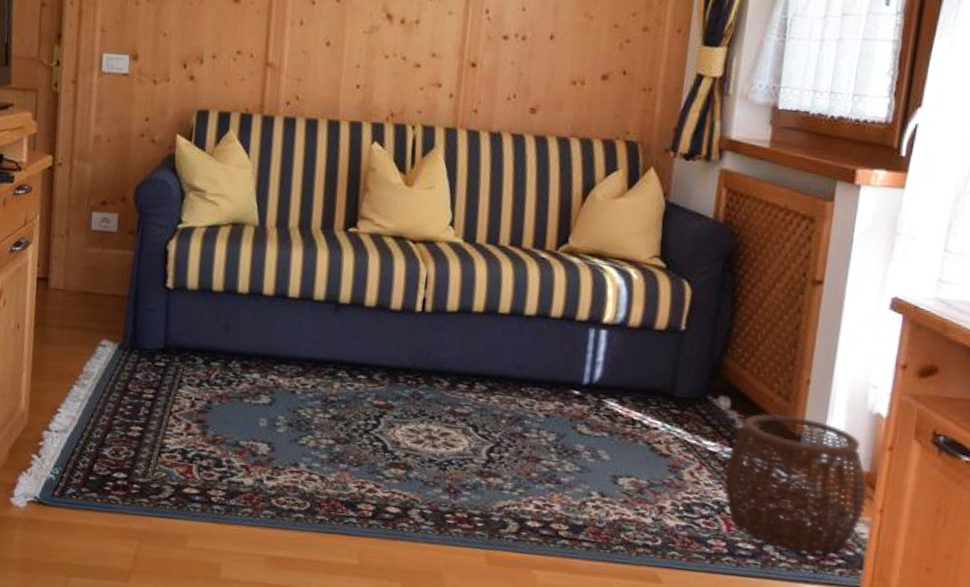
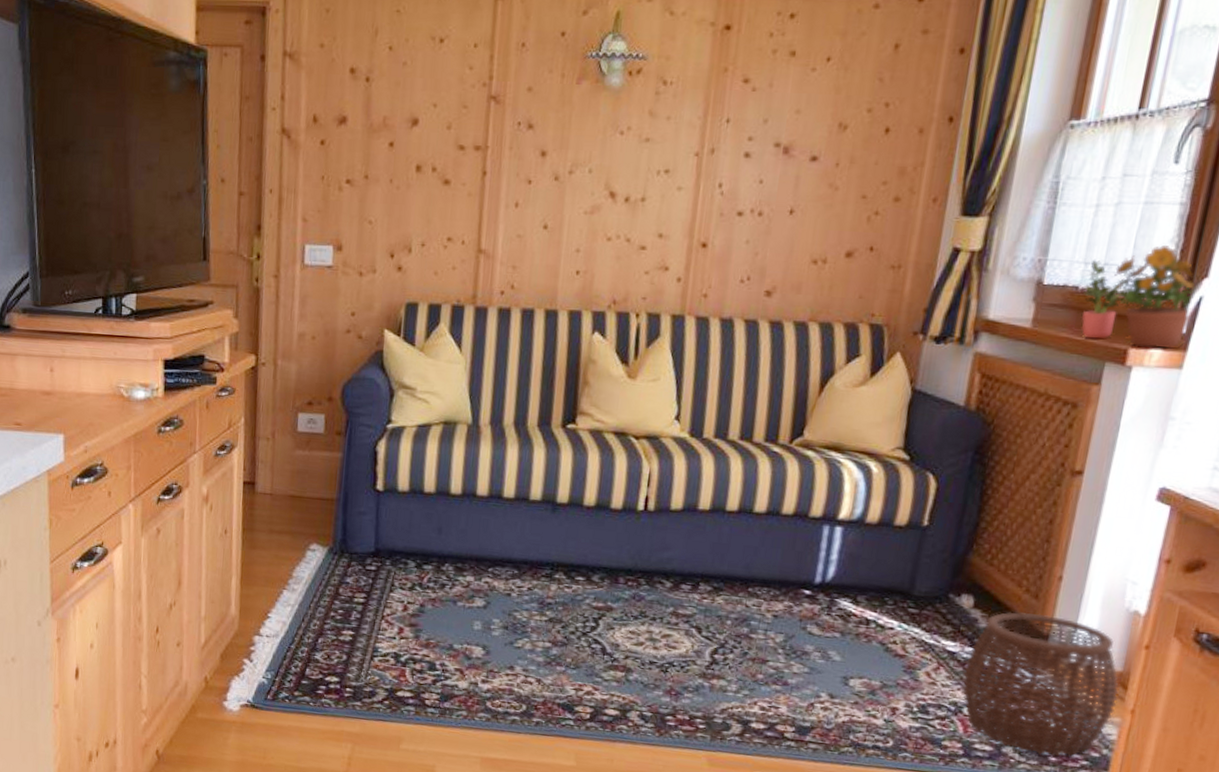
potted plant: none [813,87,865,160] -> present [1081,259,1142,339]
flowerpot: none [840,76,912,170] -> present [1114,244,1196,349]

